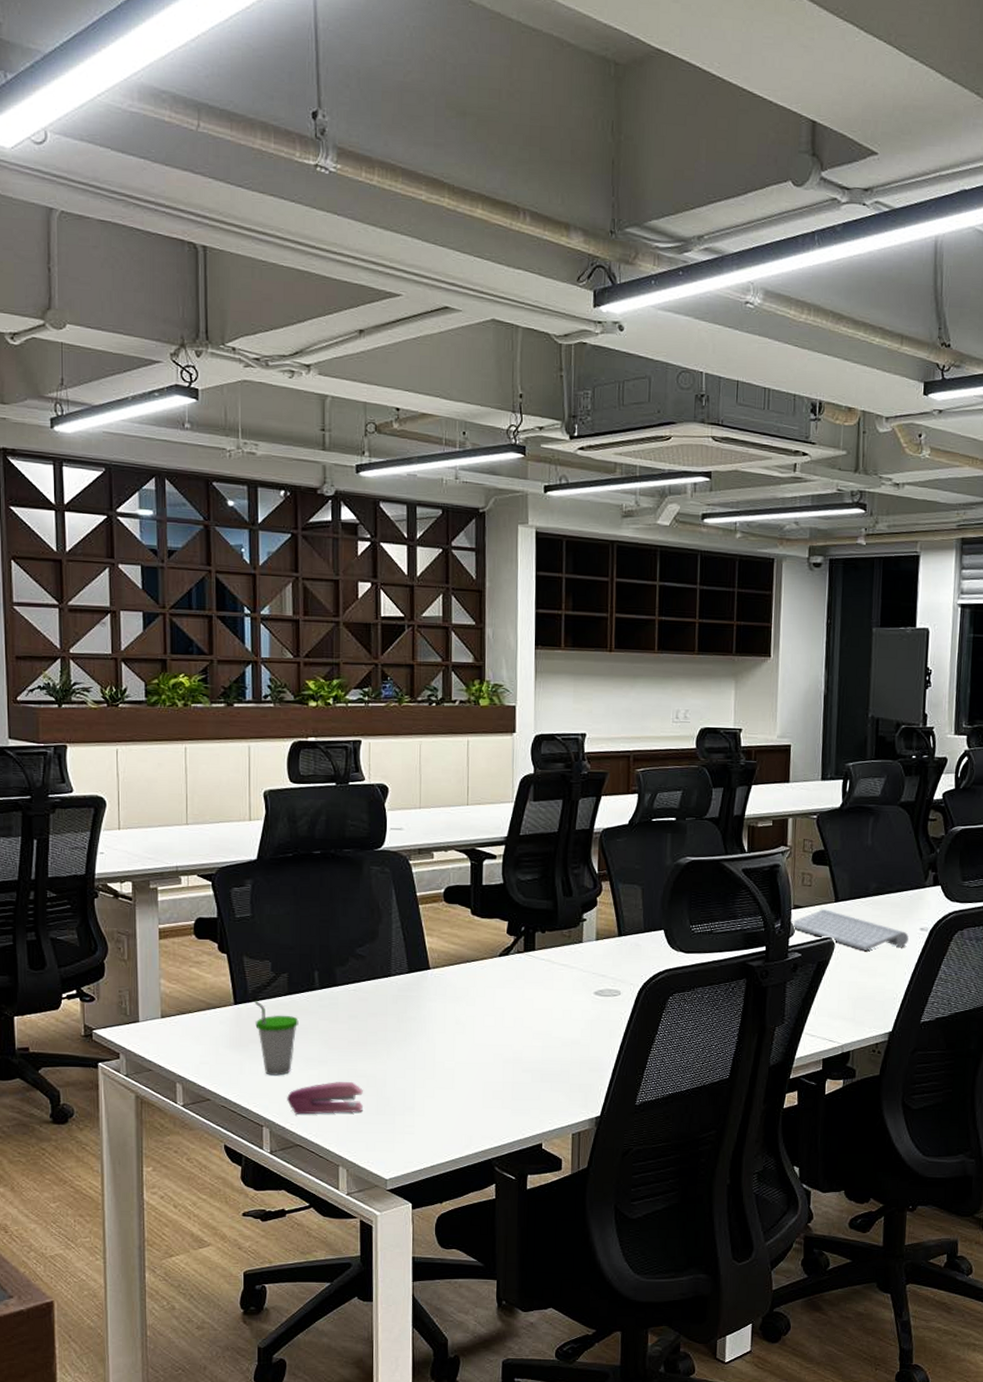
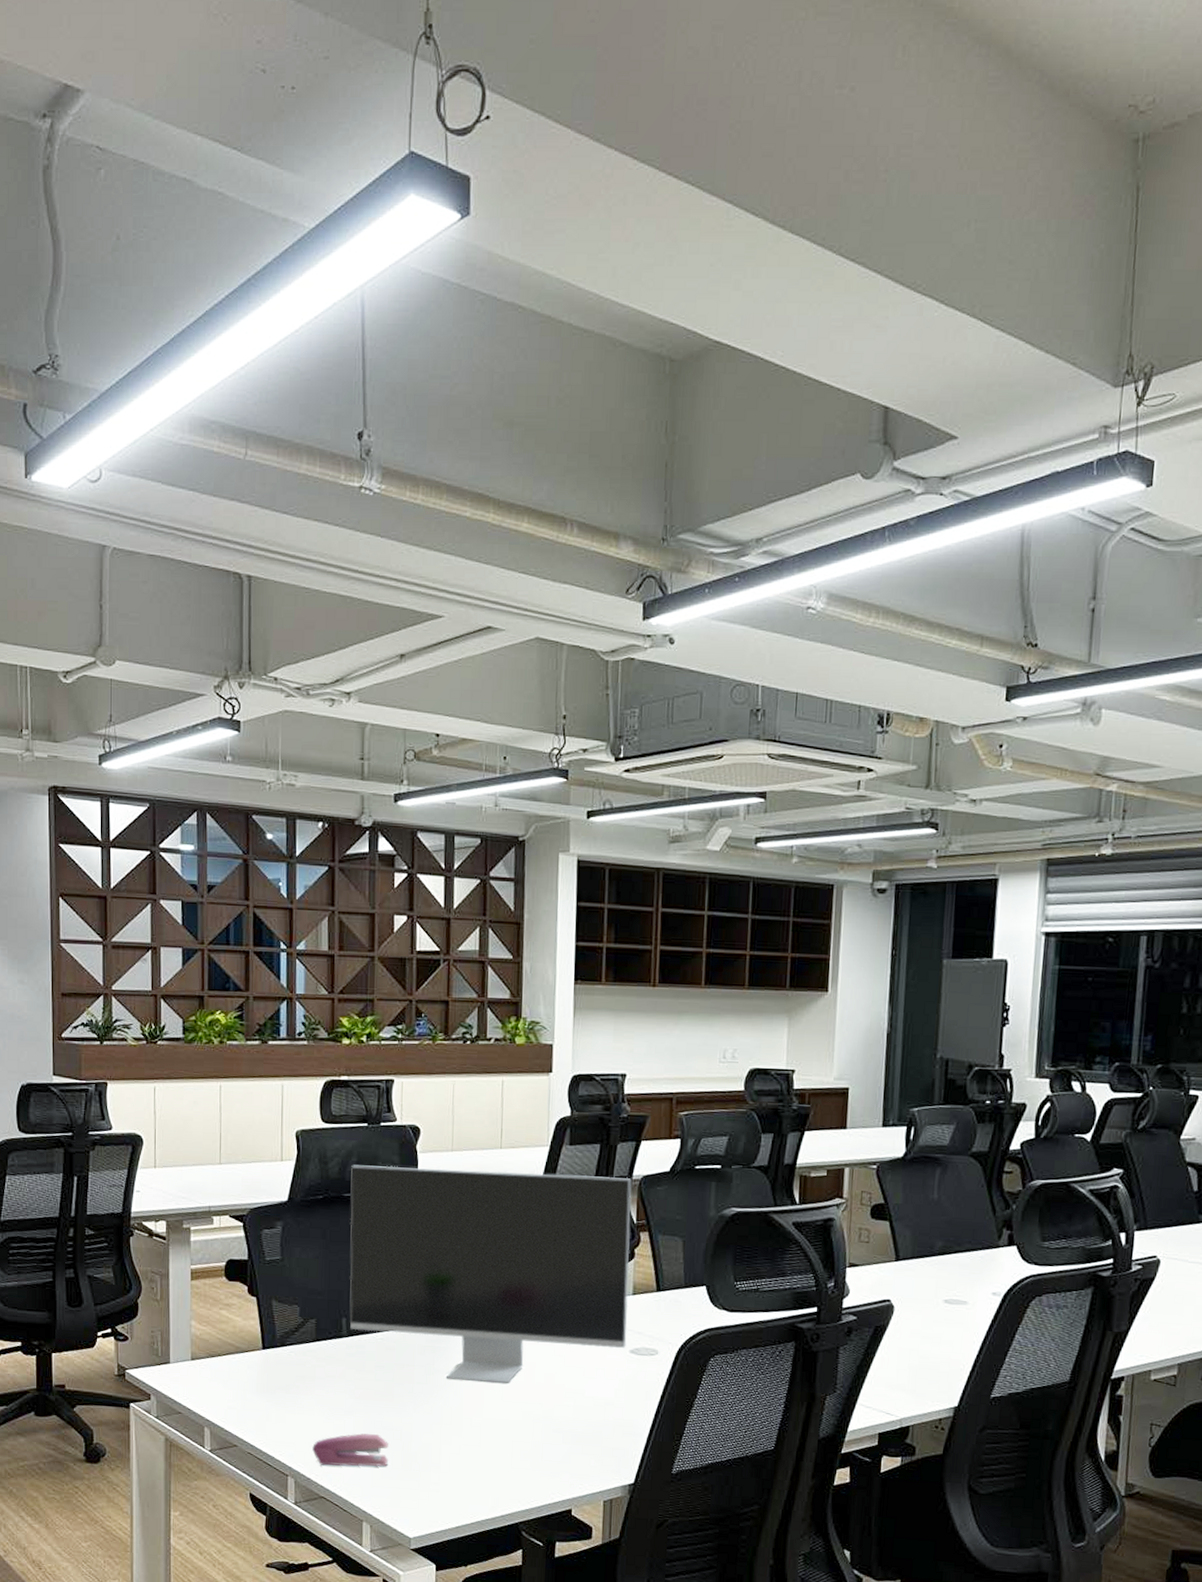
cup: present [254,1000,299,1076] -> none [282,1345,326,1425]
monitor: none [320,823,593,1028] -> present [349,1165,632,1383]
keyboard: present [791,909,909,950] -> none [845,1268,979,1316]

